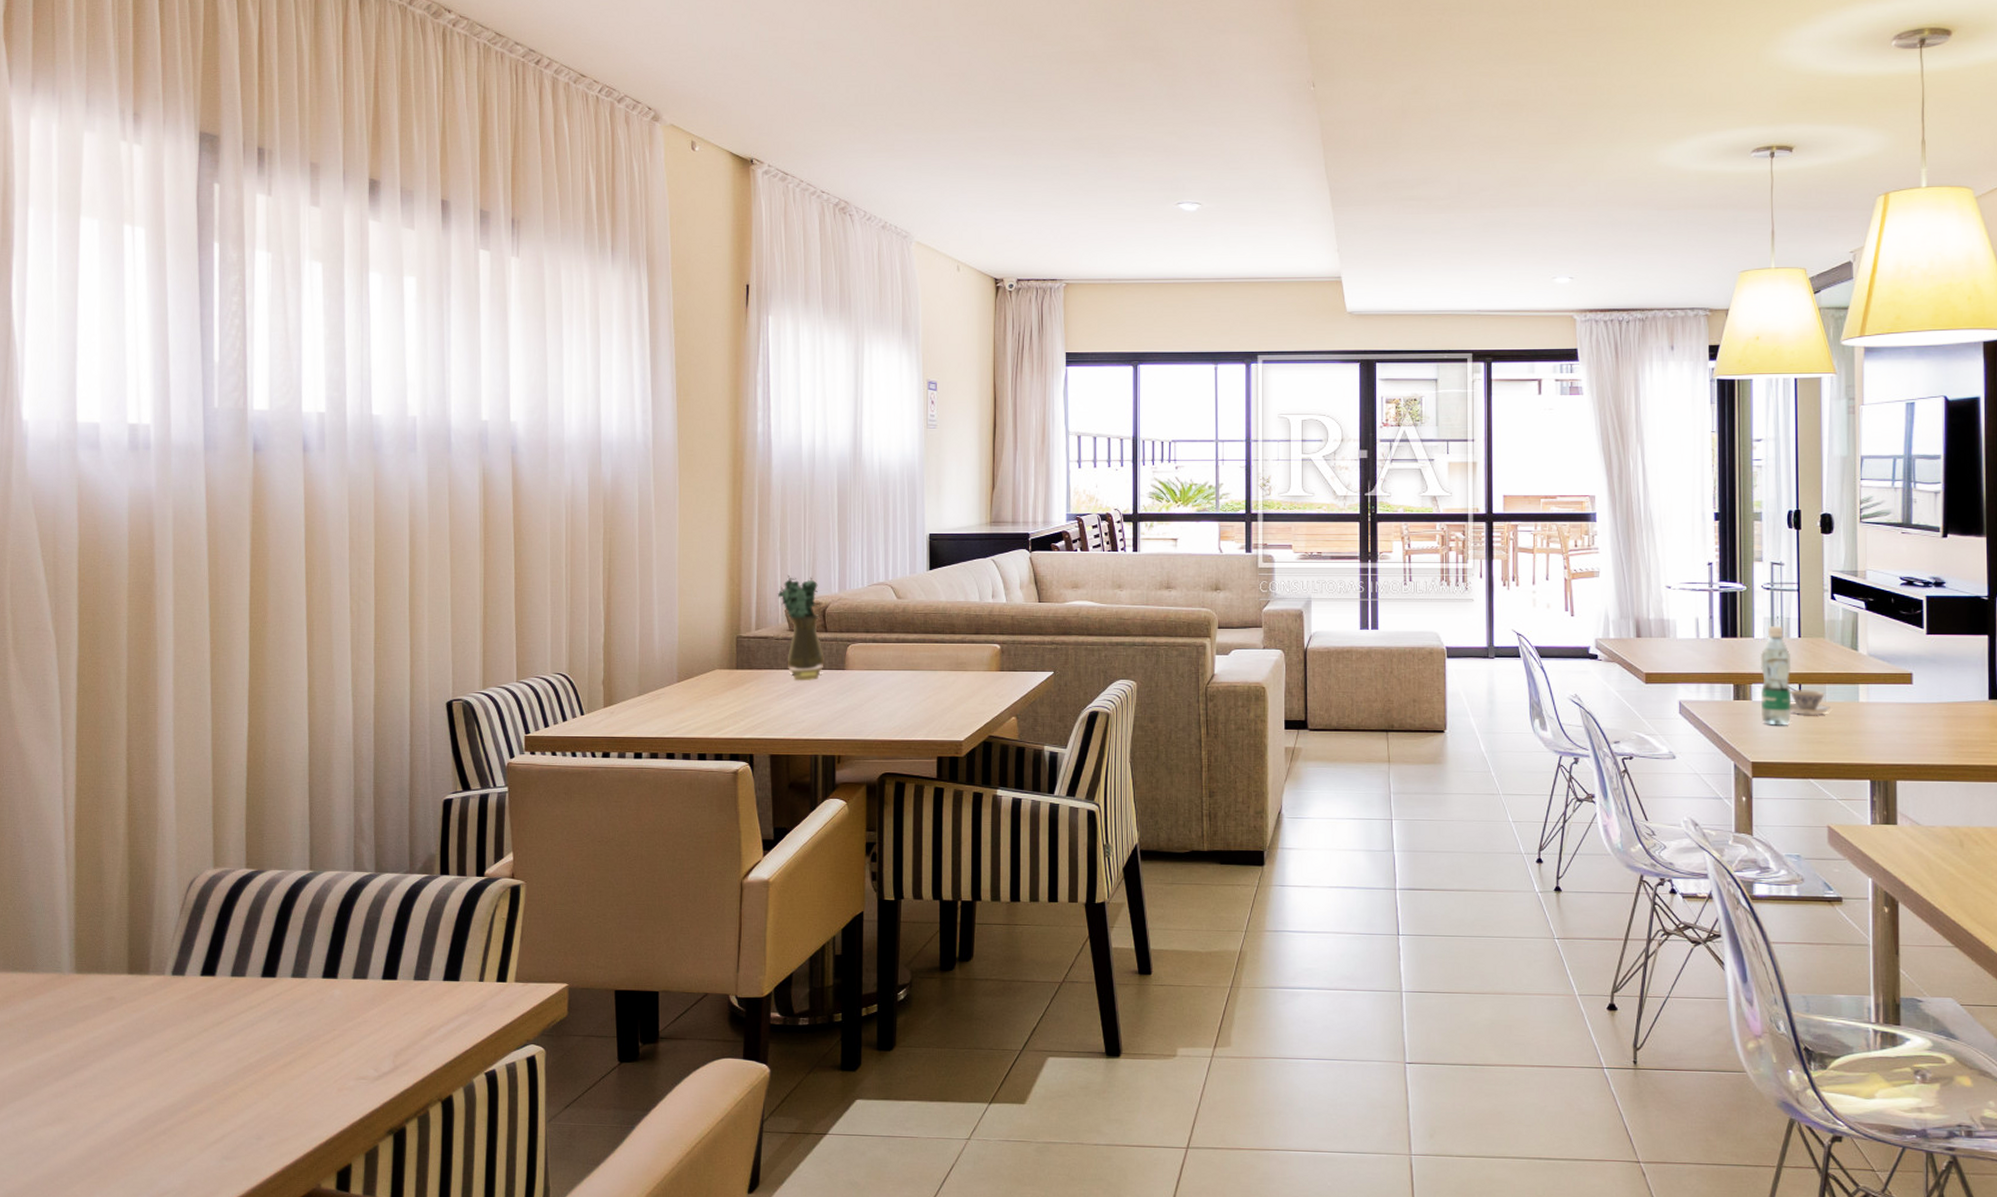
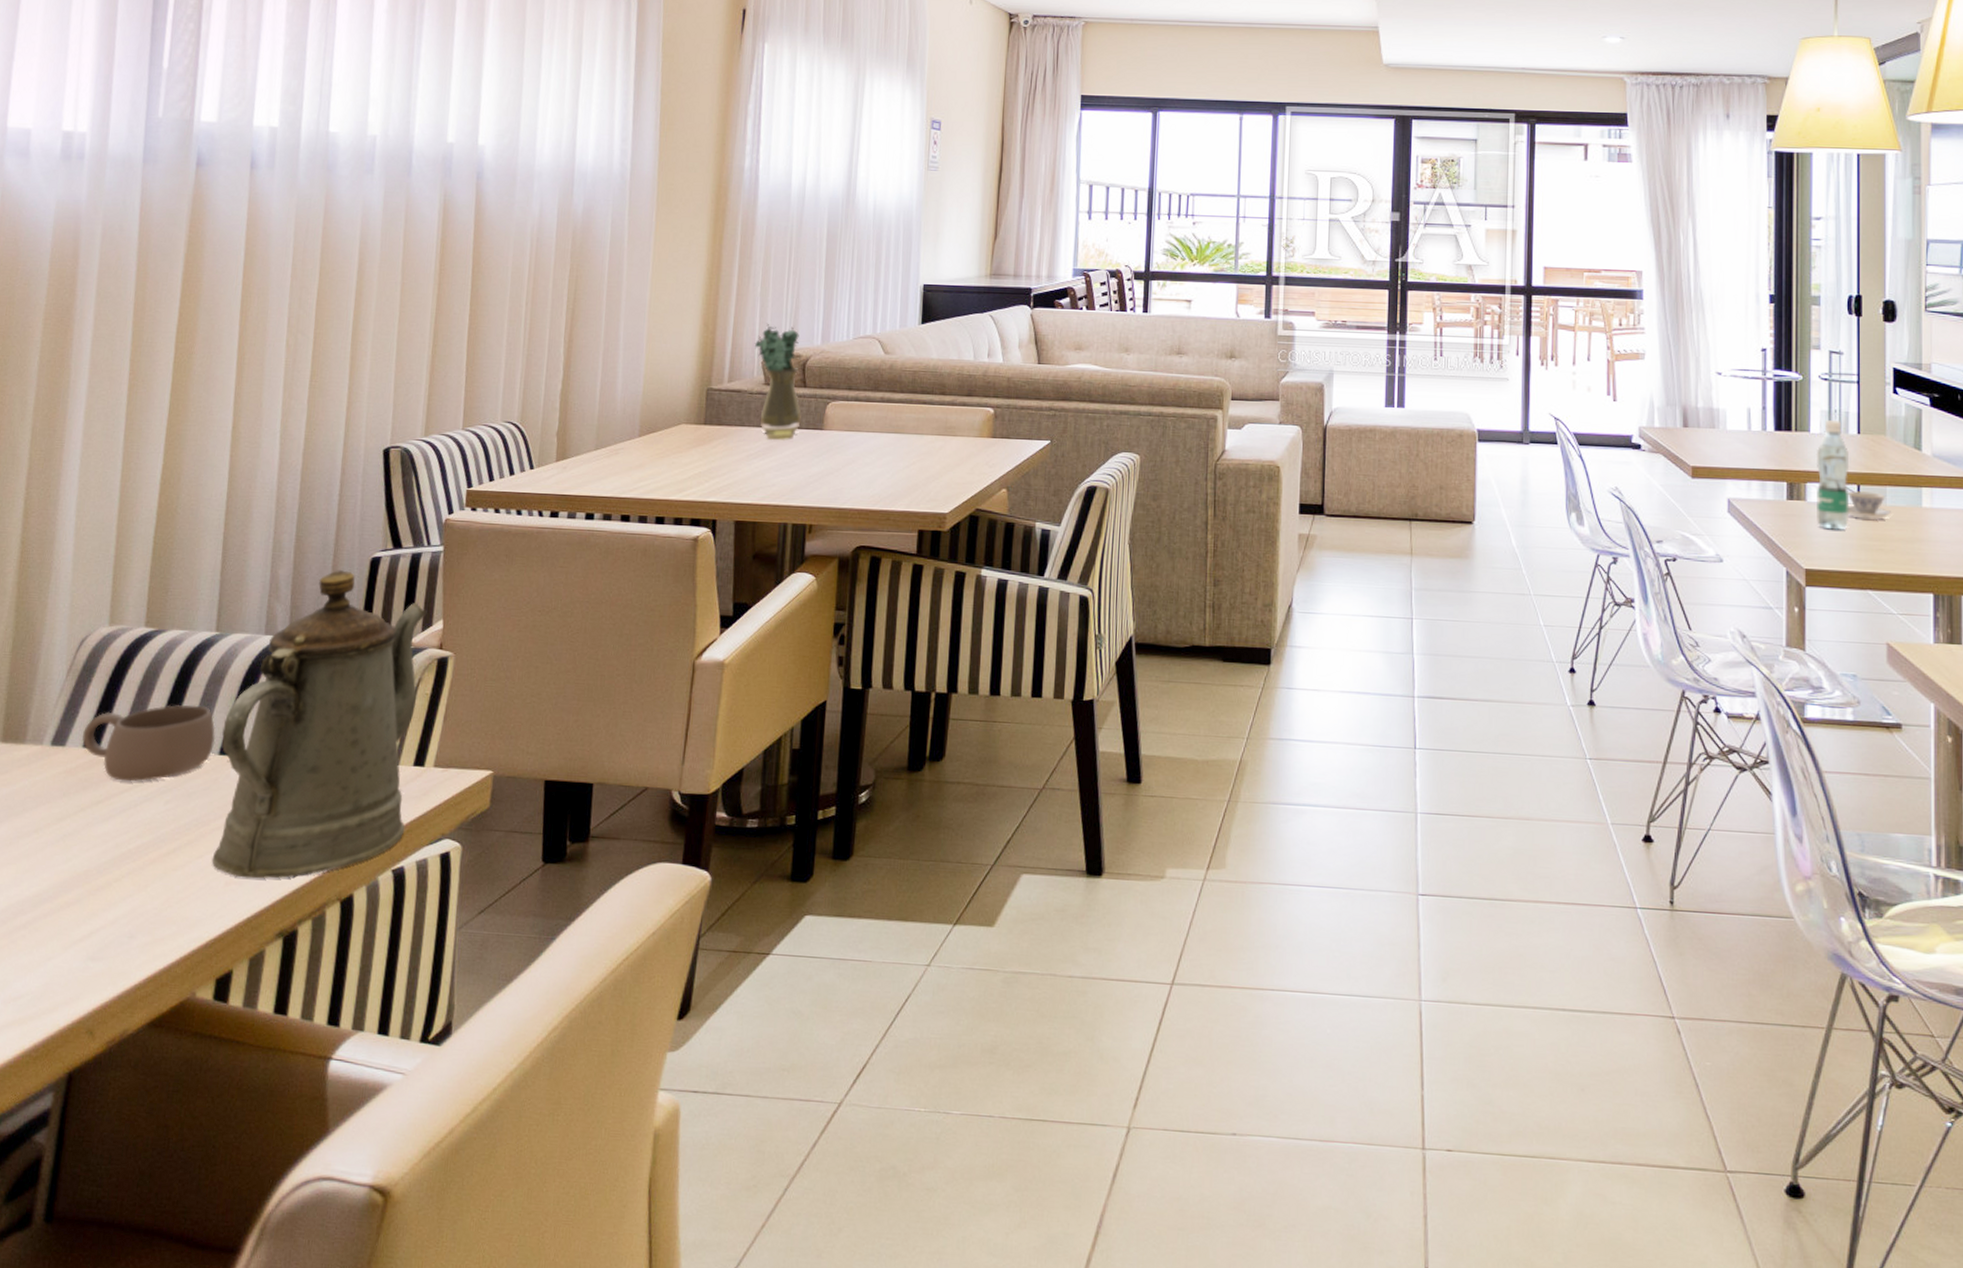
cup: none [200,935,318,1003] -> present [82,704,216,781]
coffee pot: none [323,812,498,1085] -> present [211,570,427,879]

